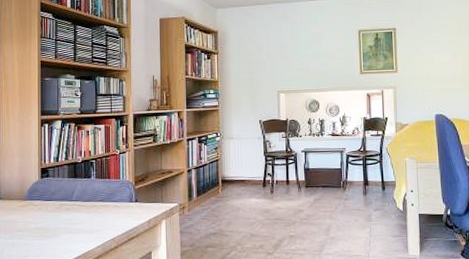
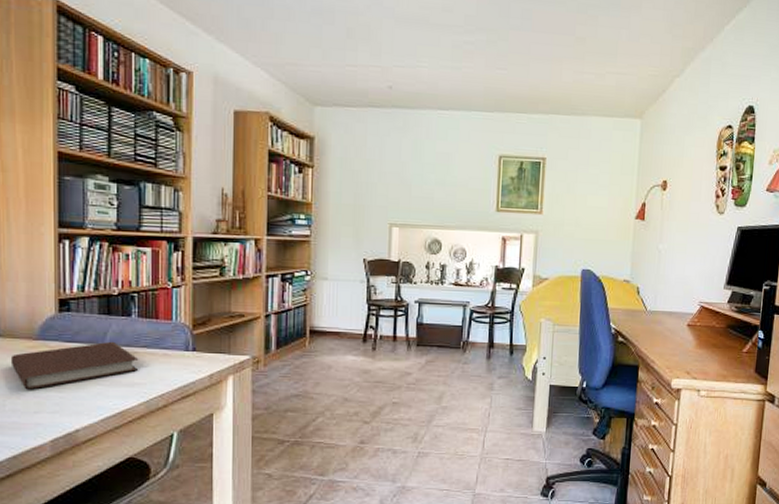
notebook: none [8,198,97,239] -> present [10,341,139,390]

